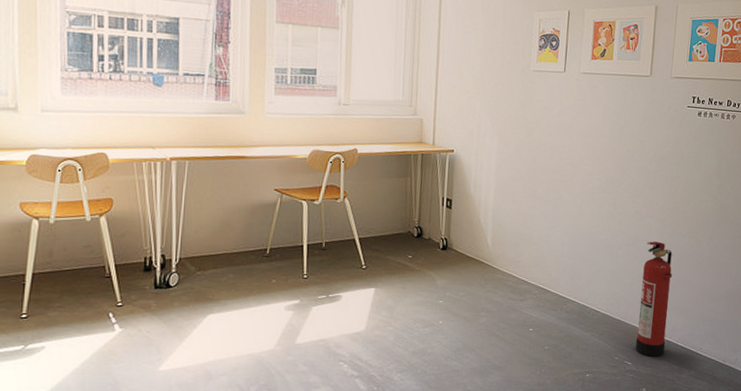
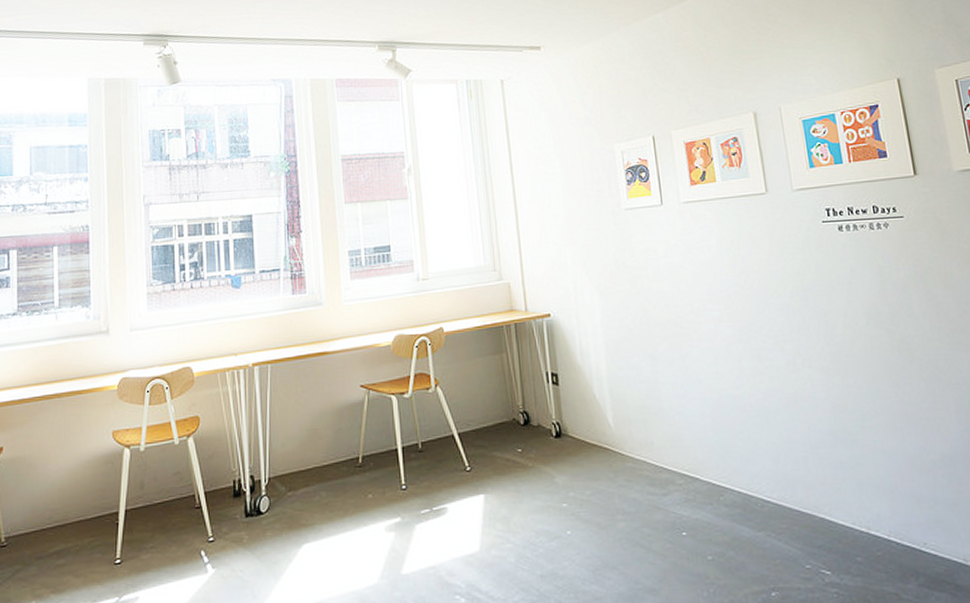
fire extinguisher: present [635,241,672,357] -> none [812,397,874,561]

